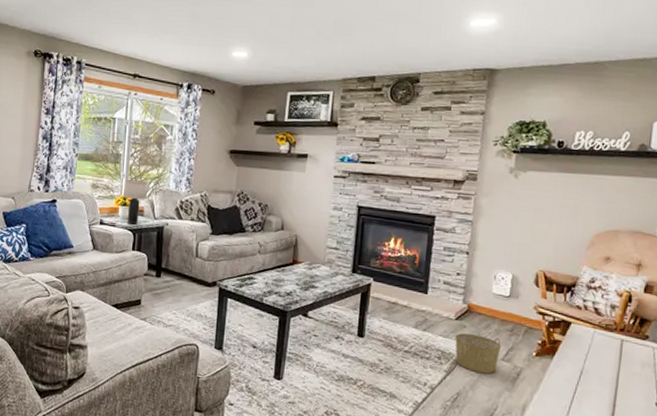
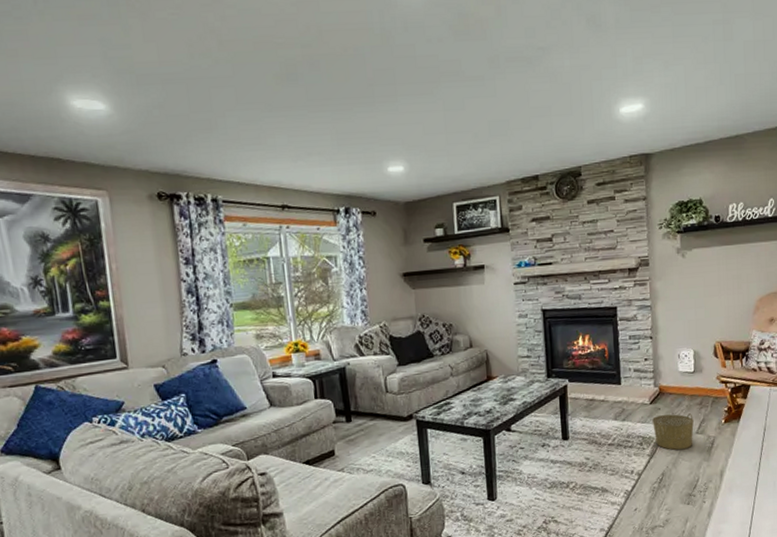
table lamp: present [122,179,148,225] -> none [292,321,322,371]

